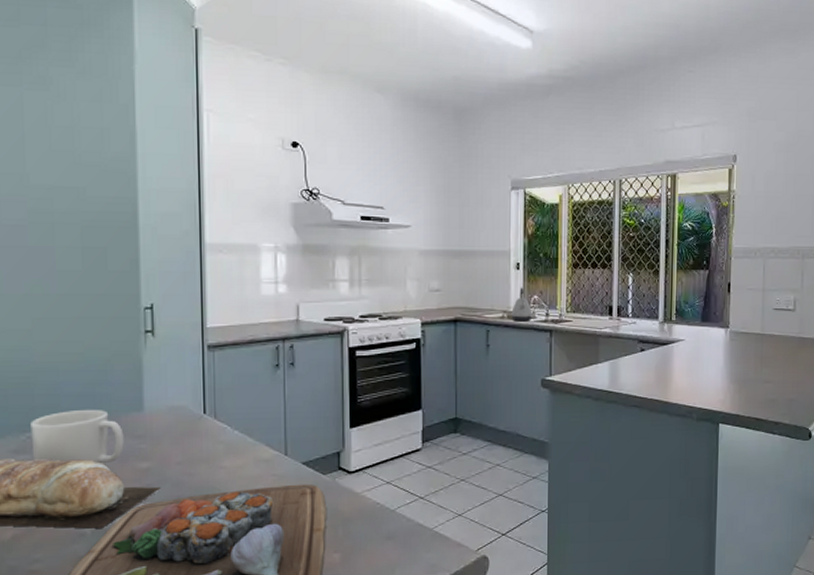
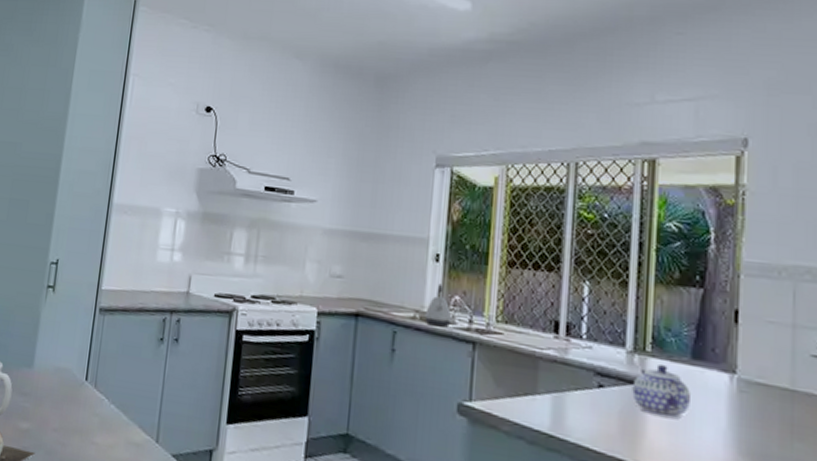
teapot: none [663,328,701,366] -> present [632,363,690,419]

